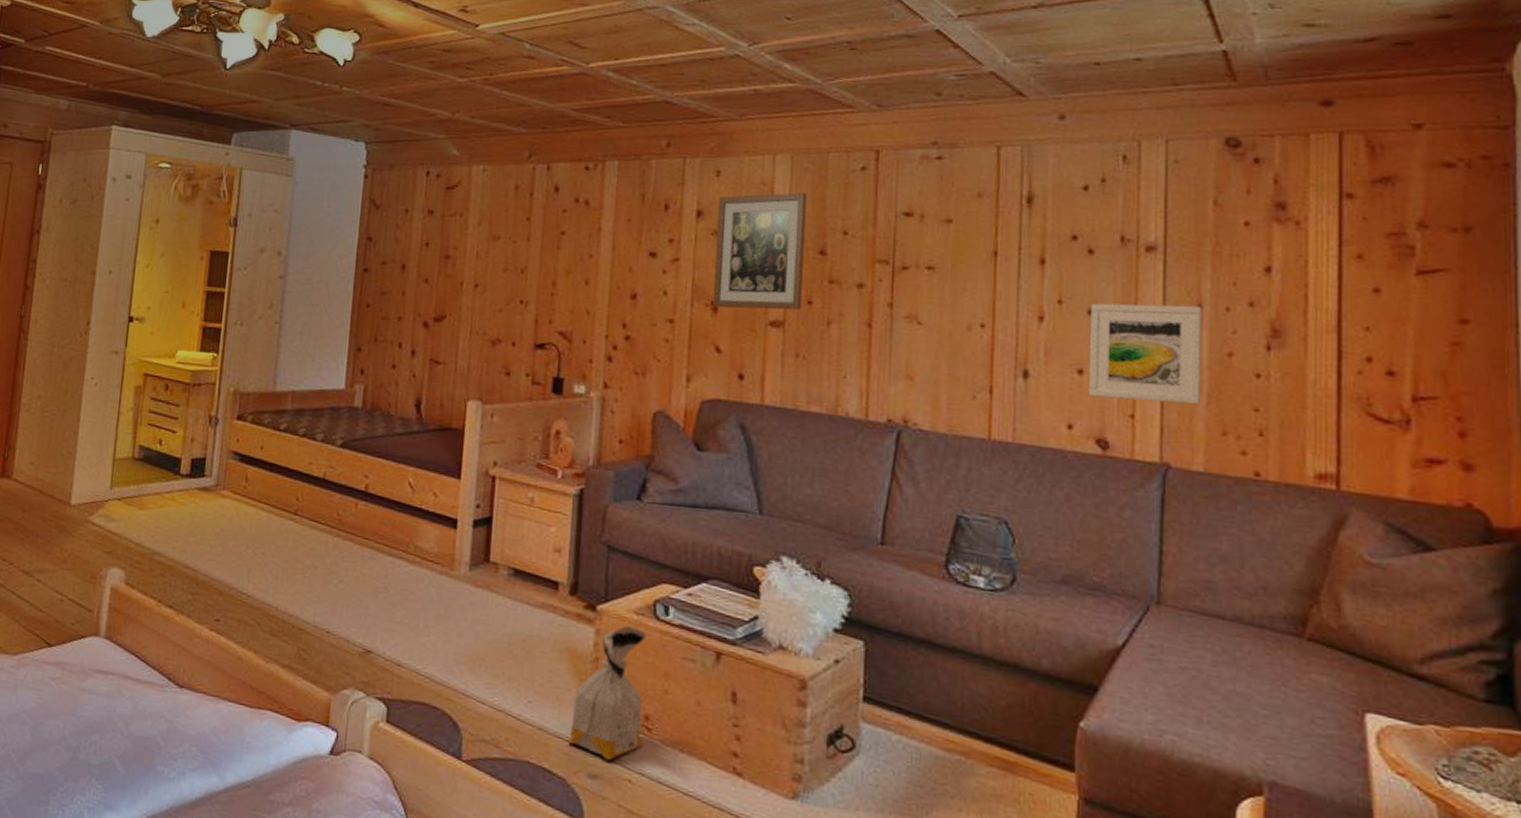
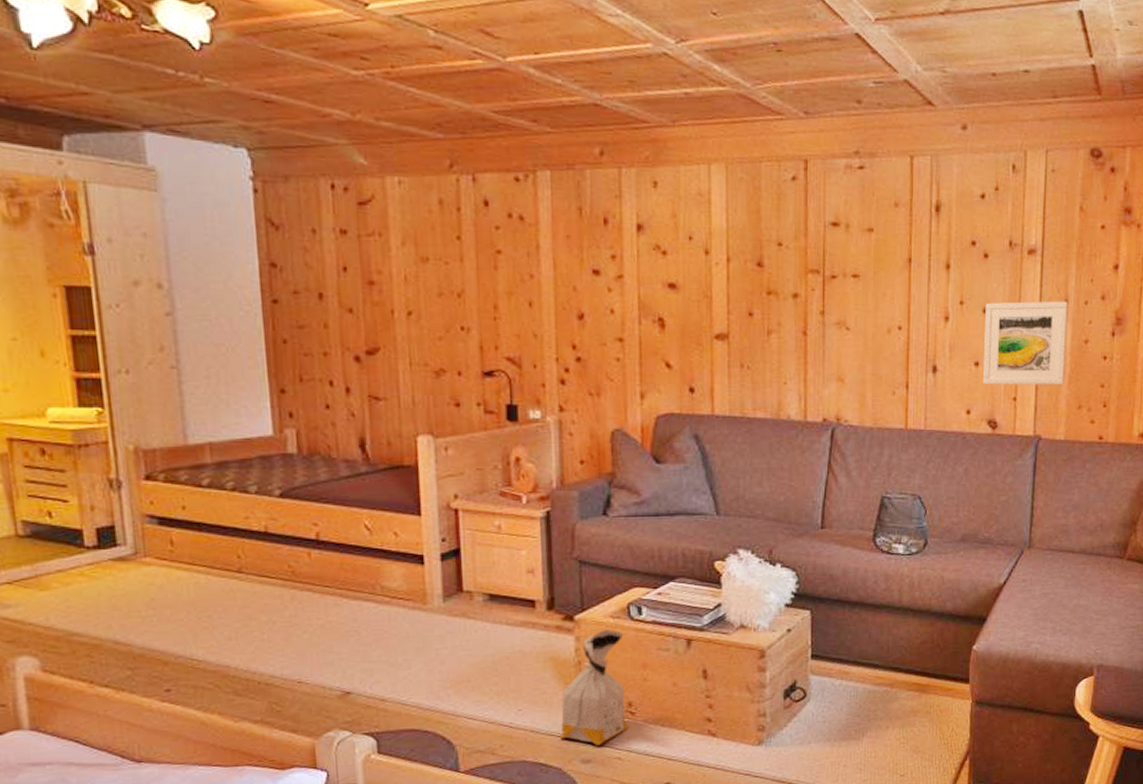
wall art: present [712,192,806,310] -> none [657,203,743,324]

